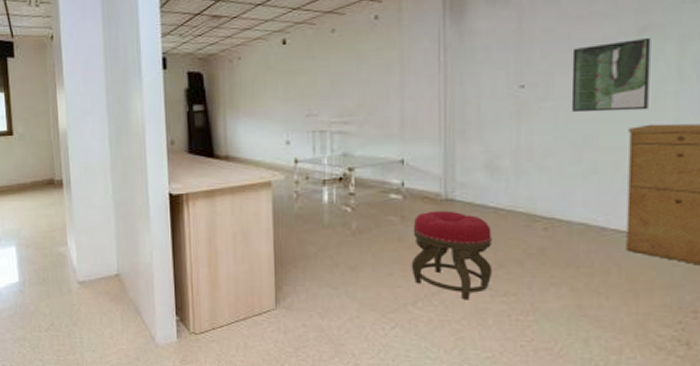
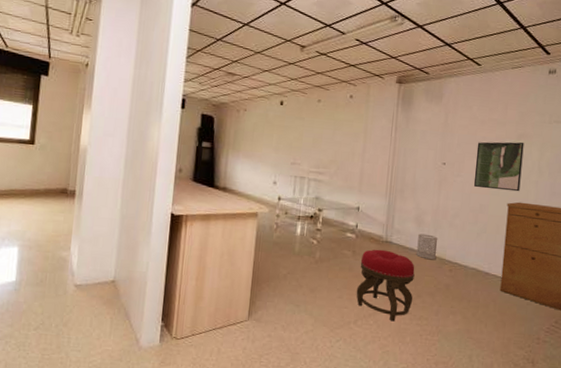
wastebasket: none [492,184,523,218] -> present [416,233,438,260]

